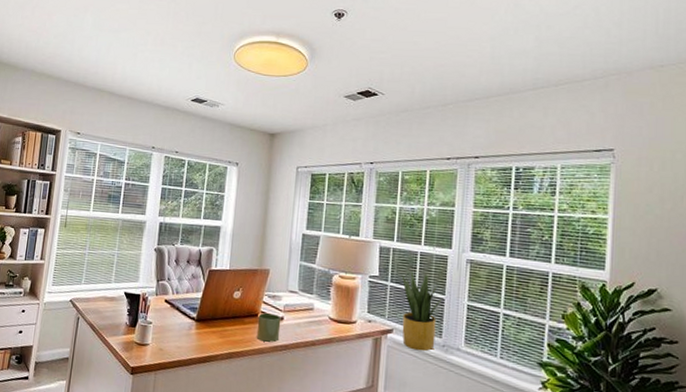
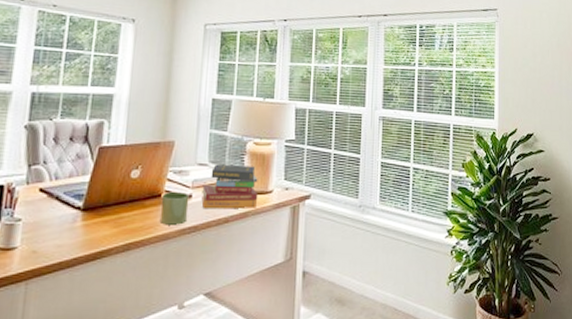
books: none [292,292,343,336] -> present [201,164,258,208]
planter: present [401,273,444,352] -> none [318,133,359,214]

